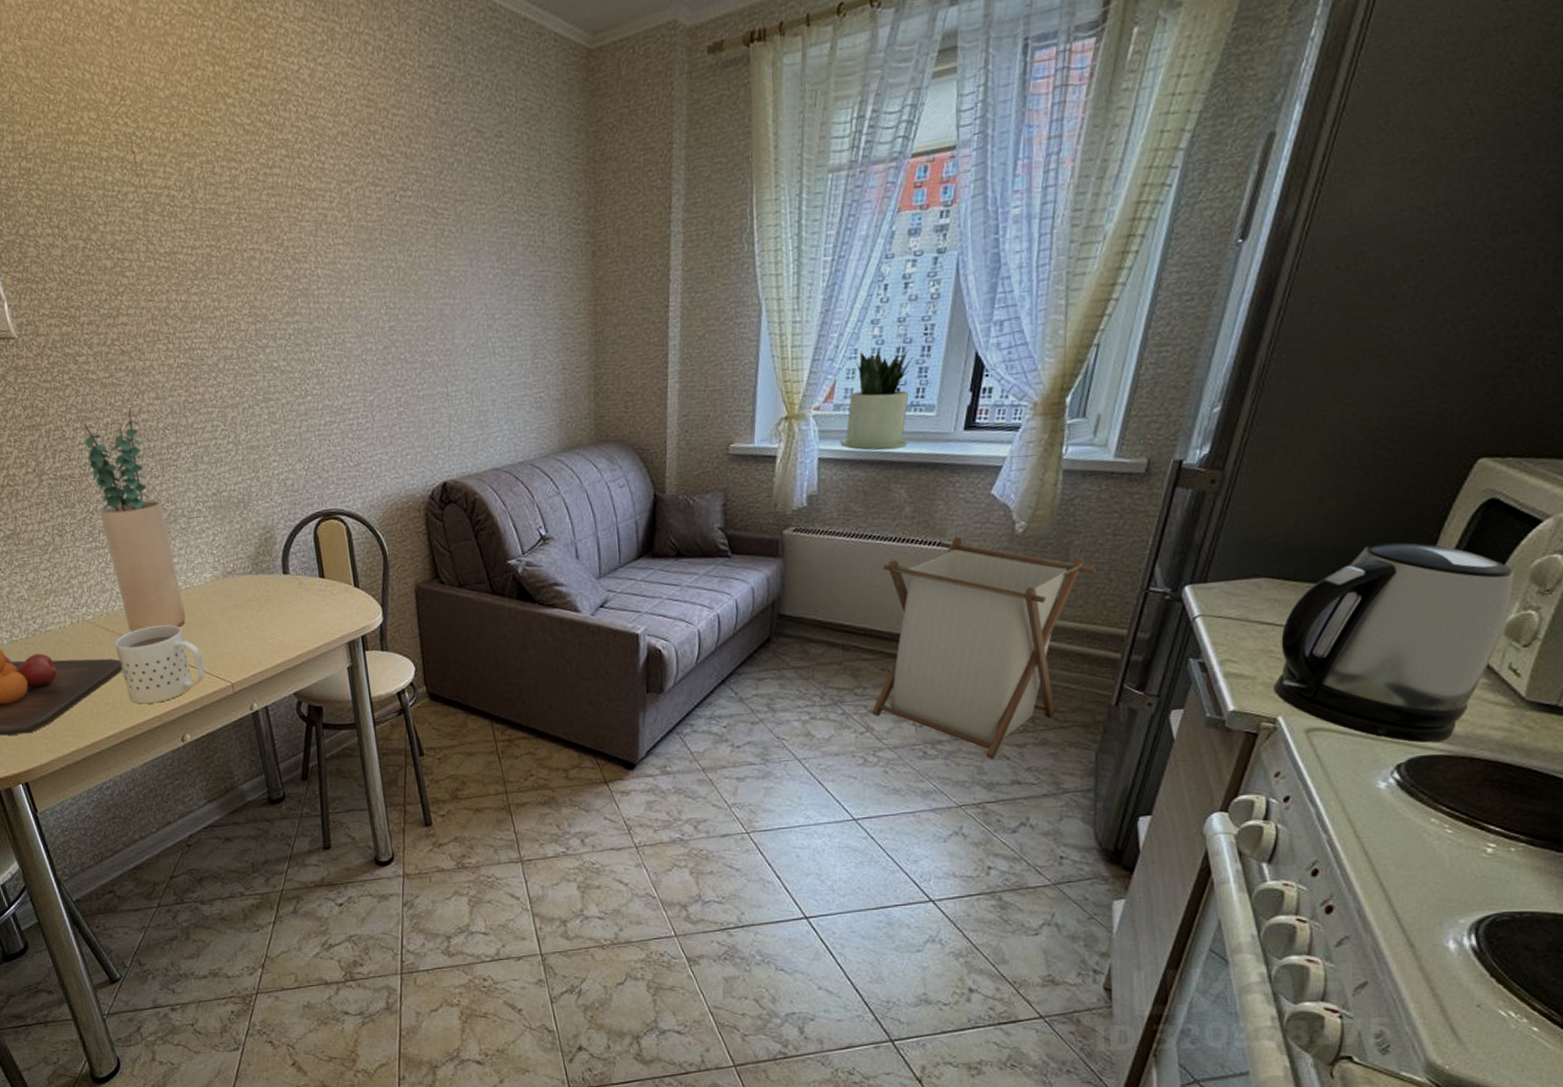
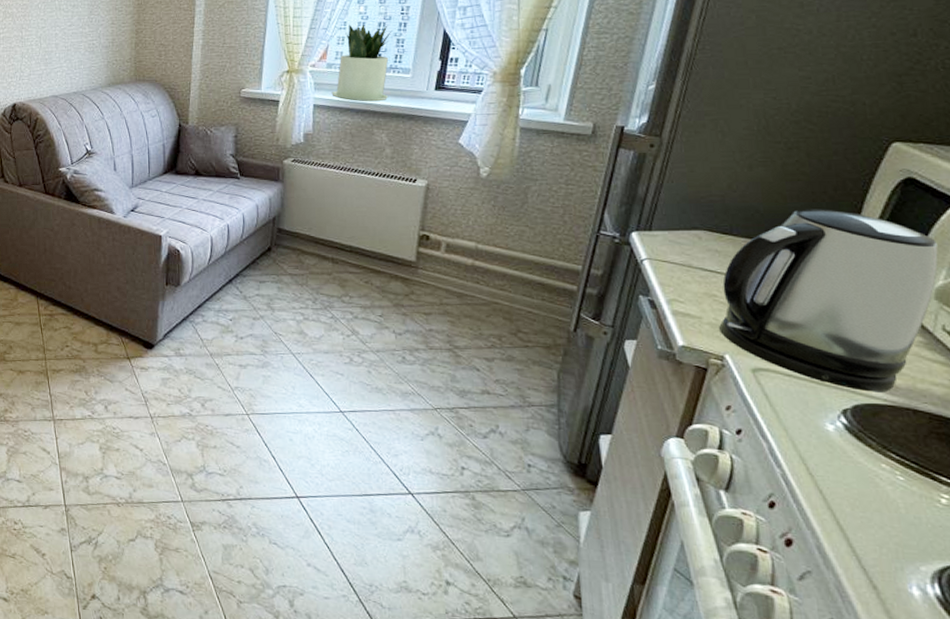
laundry basket: present [872,537,1096,759] -> none [357,176,552,370]

